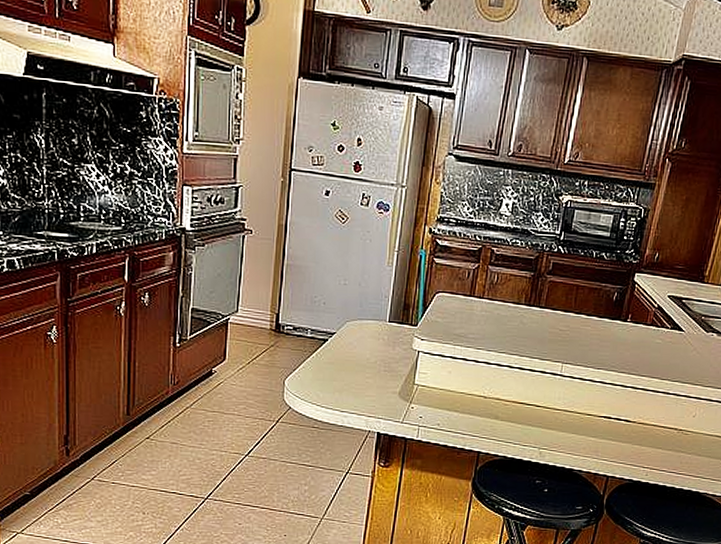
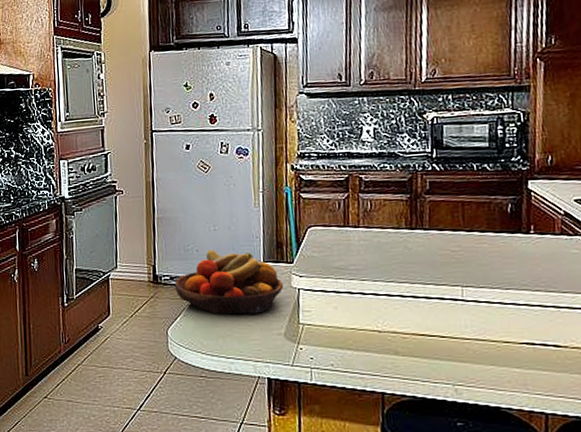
fruit bowl: none [297,304,405,372] -> present [174,249,284,315]

